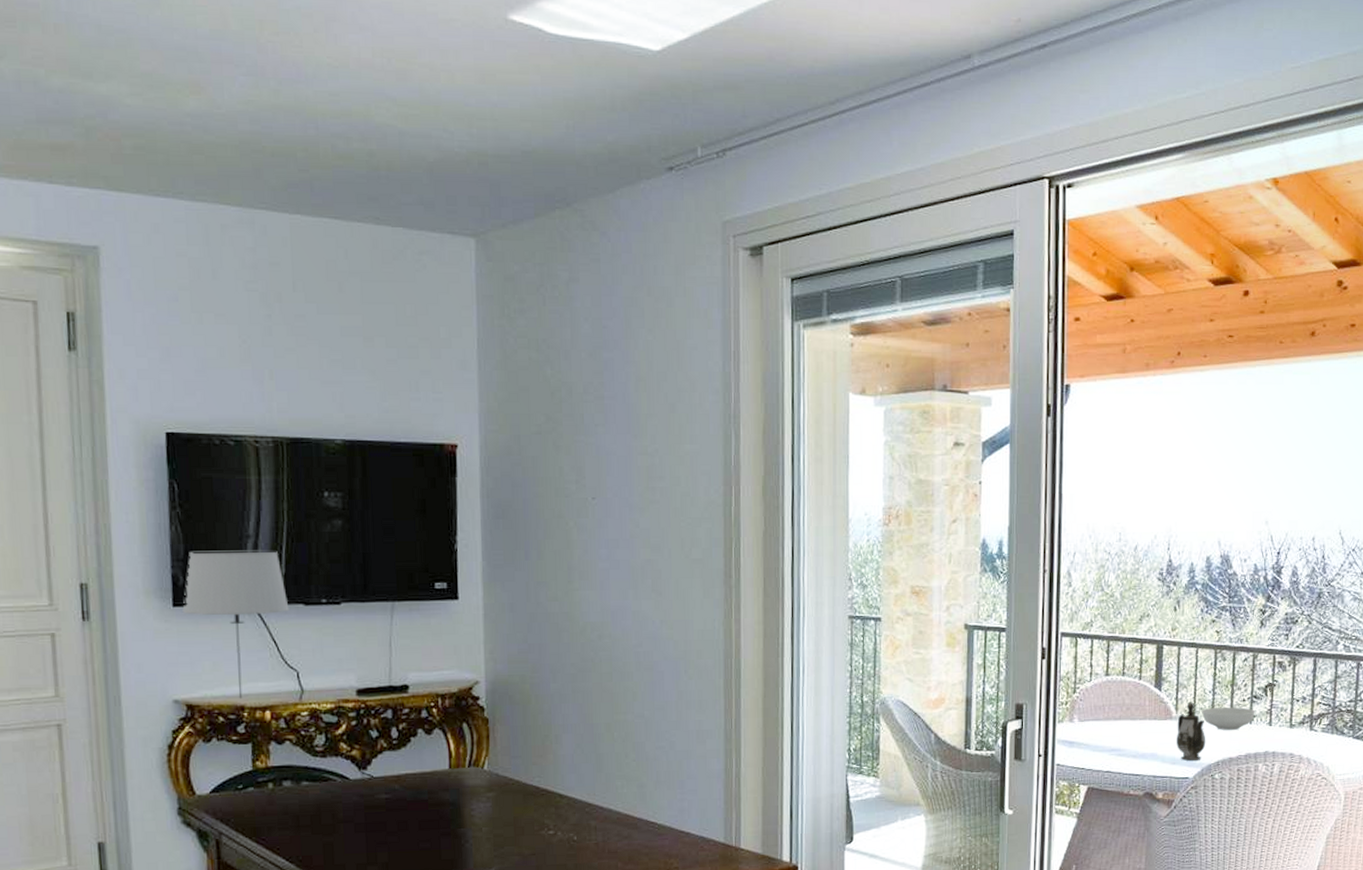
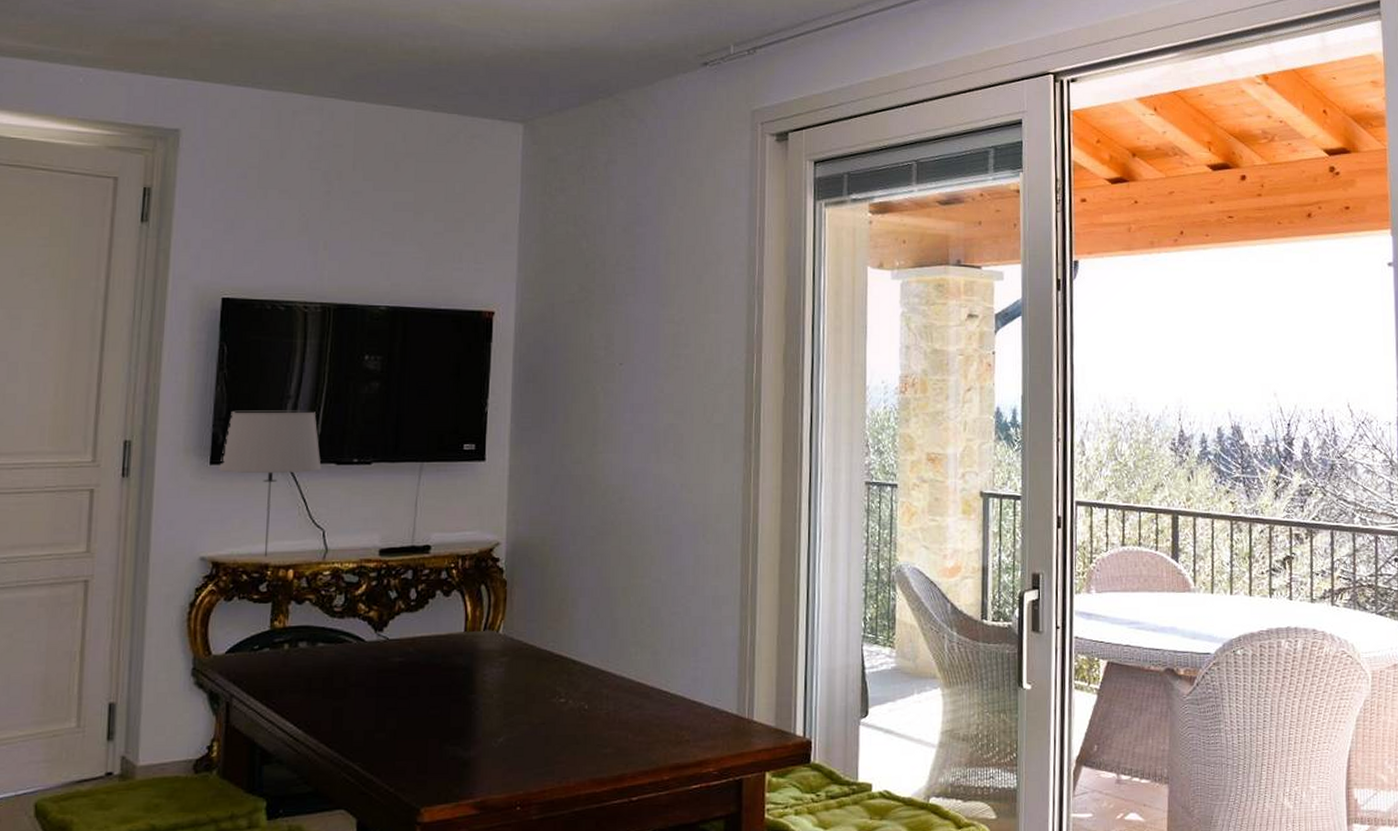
teapot: present [1177,702,1206,761] -> none [1196,574,1226,635]
bowl: present [1201,707,1255,730] -> none [1220,579,1275,604]

